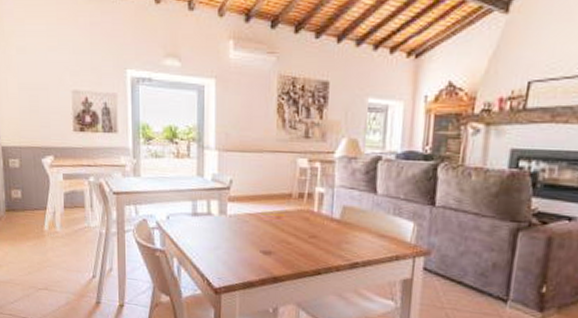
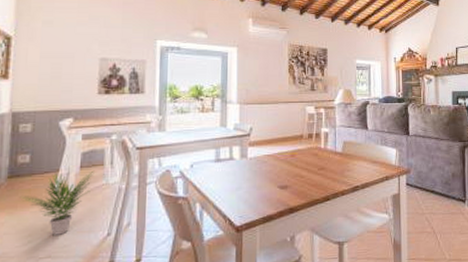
potted plant: none [17,210,77,271] -> present [20,172,94,235]

